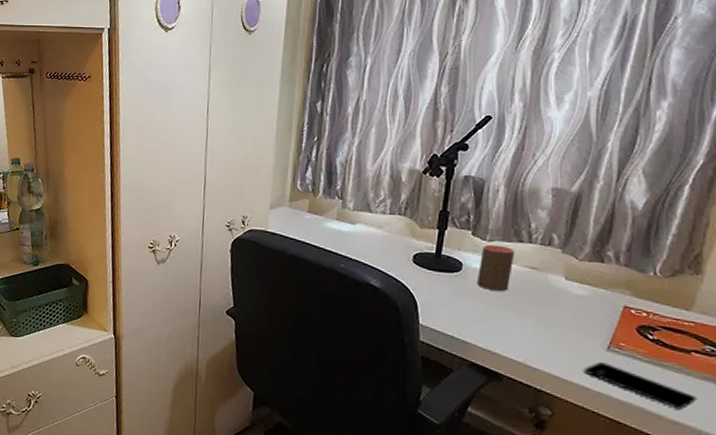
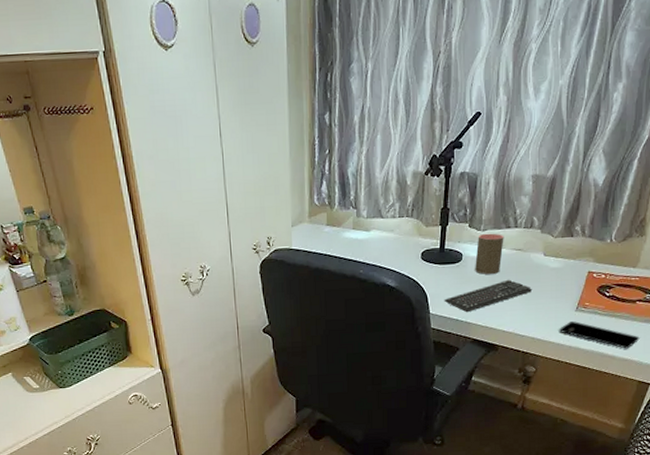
keyboard: none [437,299,550,331] -> present [444,279,533,313]

